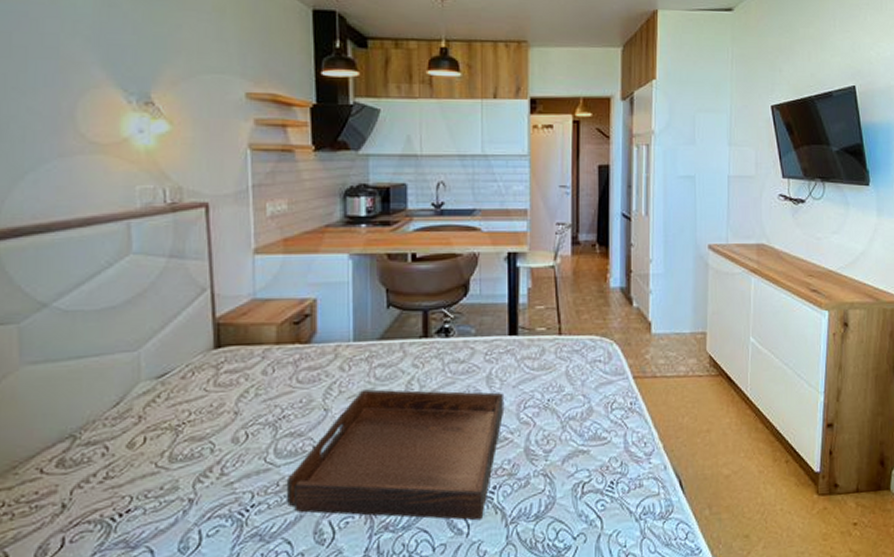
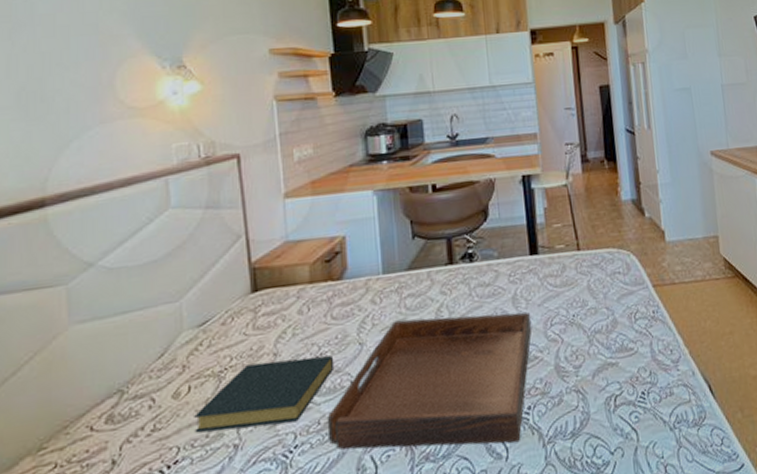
hardback book: none [147,418,297,485] -> present [193,355,335,434]

